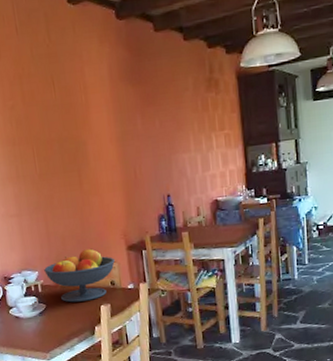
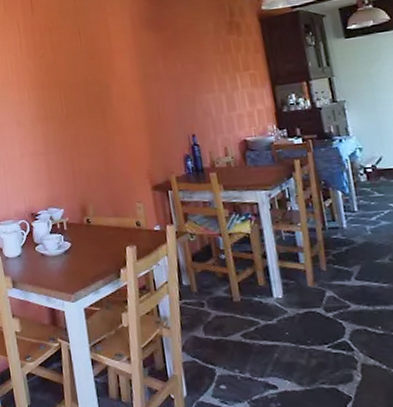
fruit bowl: present [44,248,115,303] -> none [69,187,140,242]

